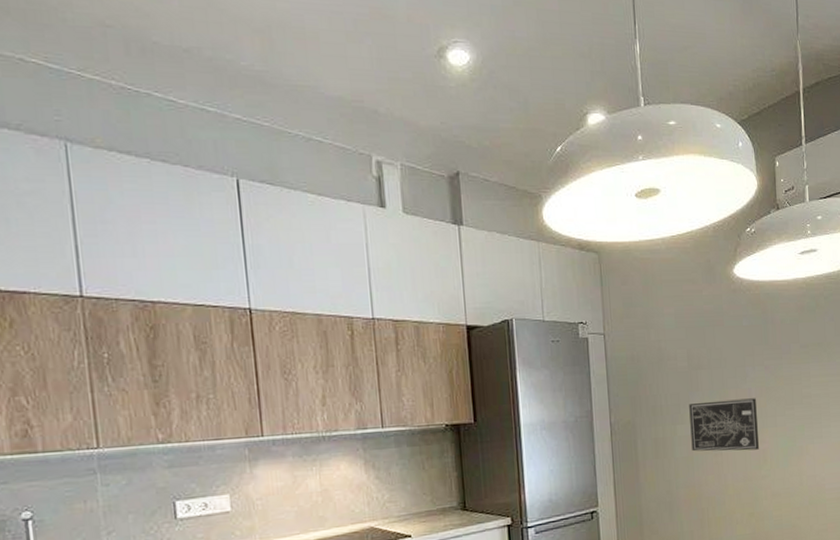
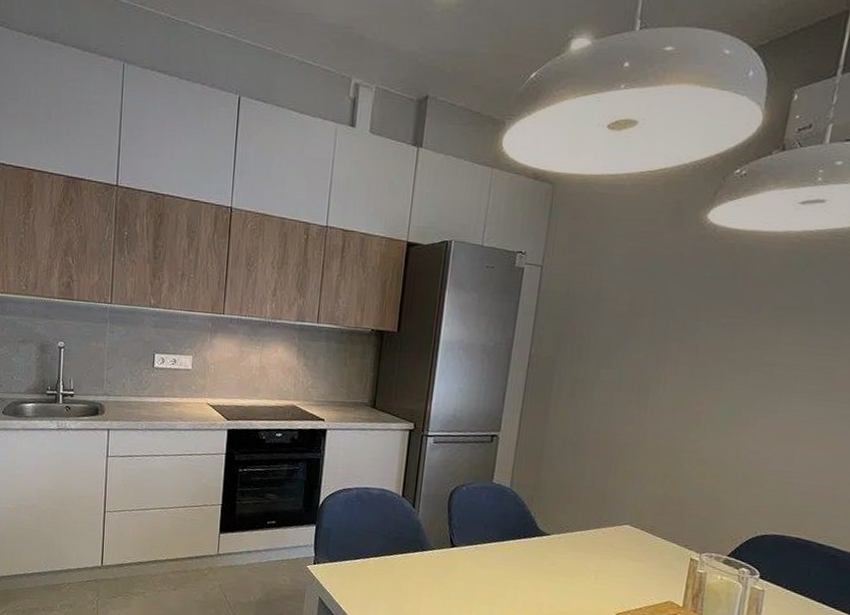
wall art: present [689,398,760,452] -> none [613,350,702,411]

